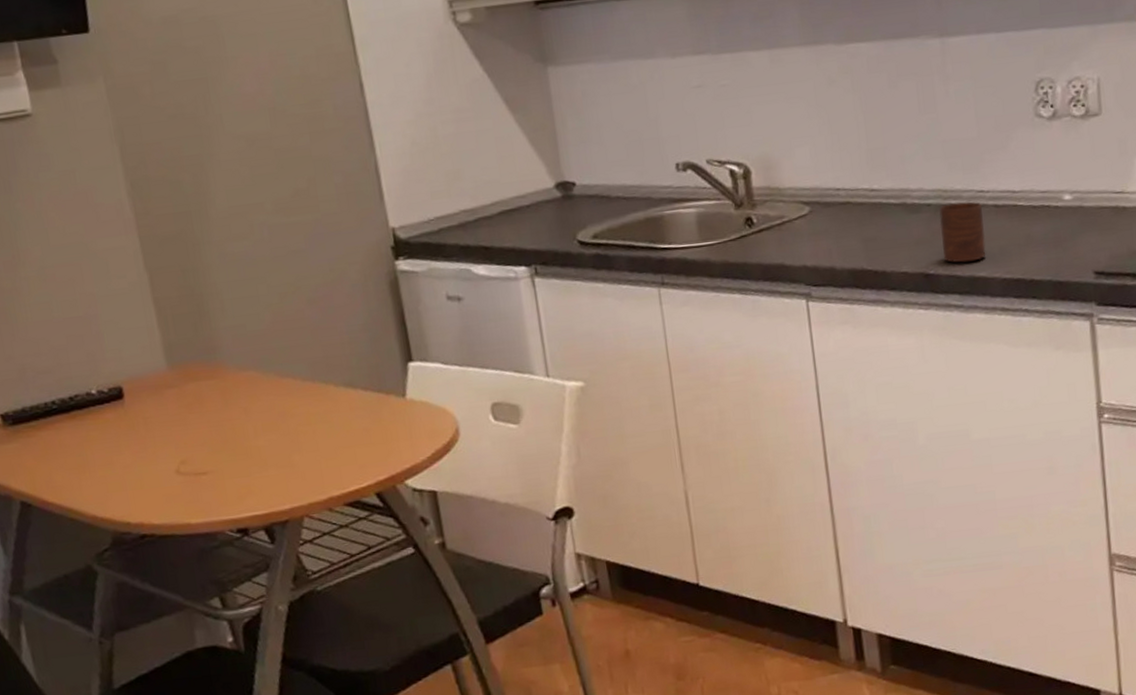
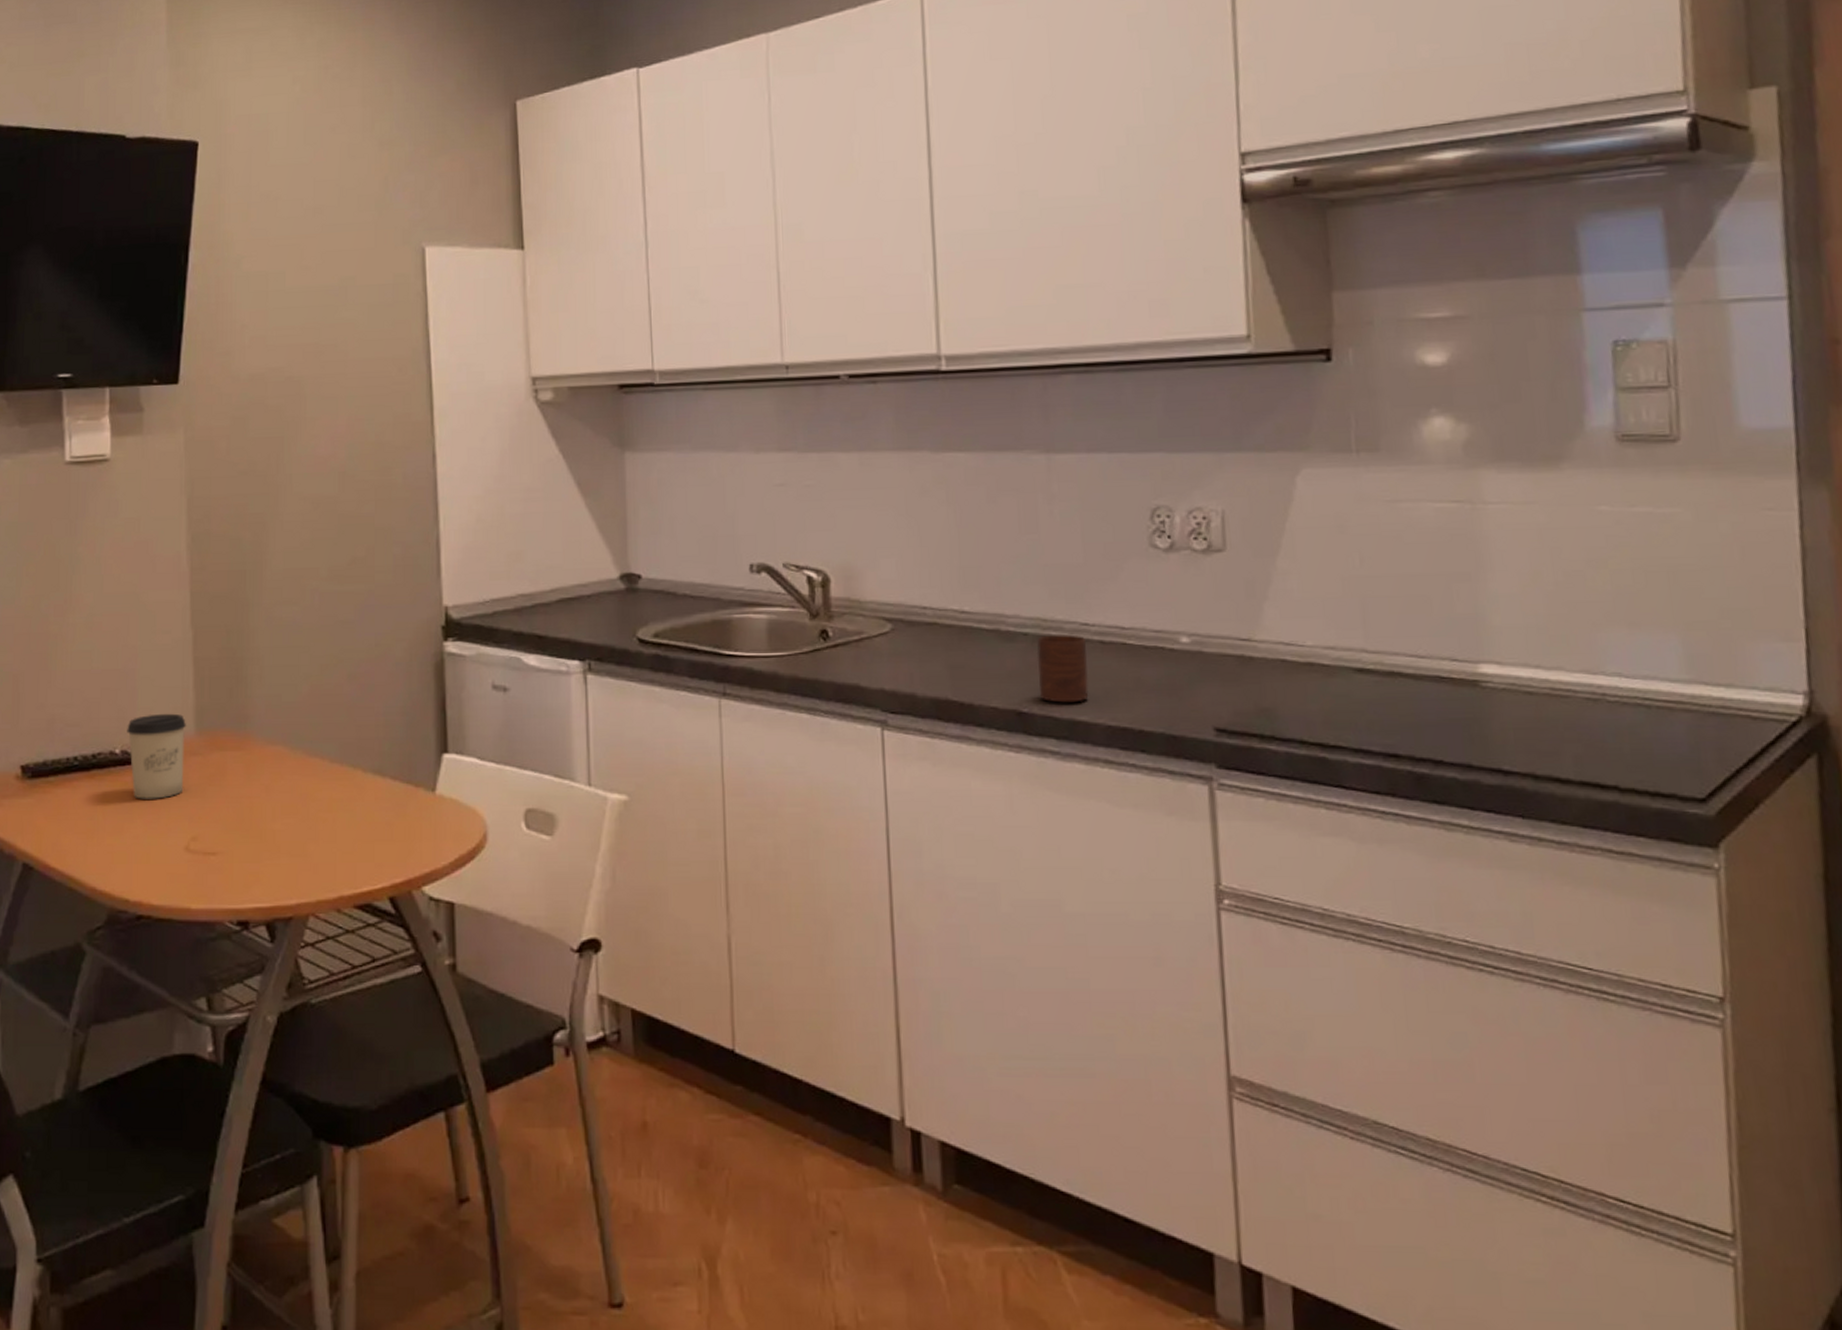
cup: none [98,351,165,433] -> present [127,713,186,799]

